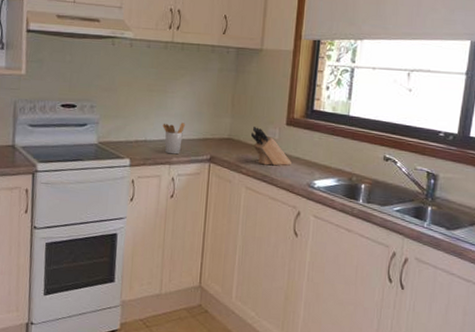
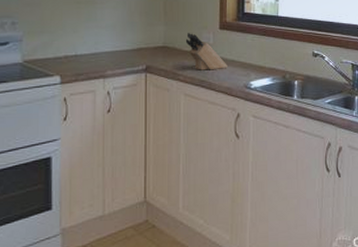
utensil holder: present [162,123,185,155] -> none [93,34,117,67]

